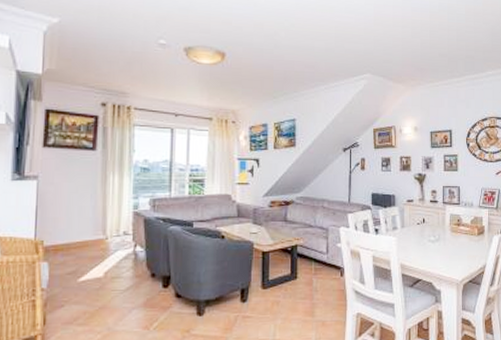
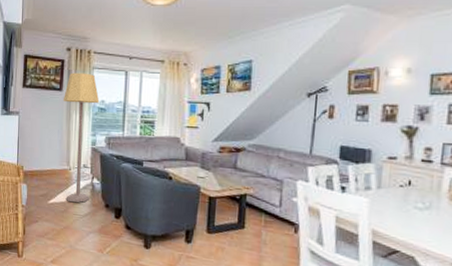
lamp: none [96,130,142,277] -> present [62,72,100,203]

